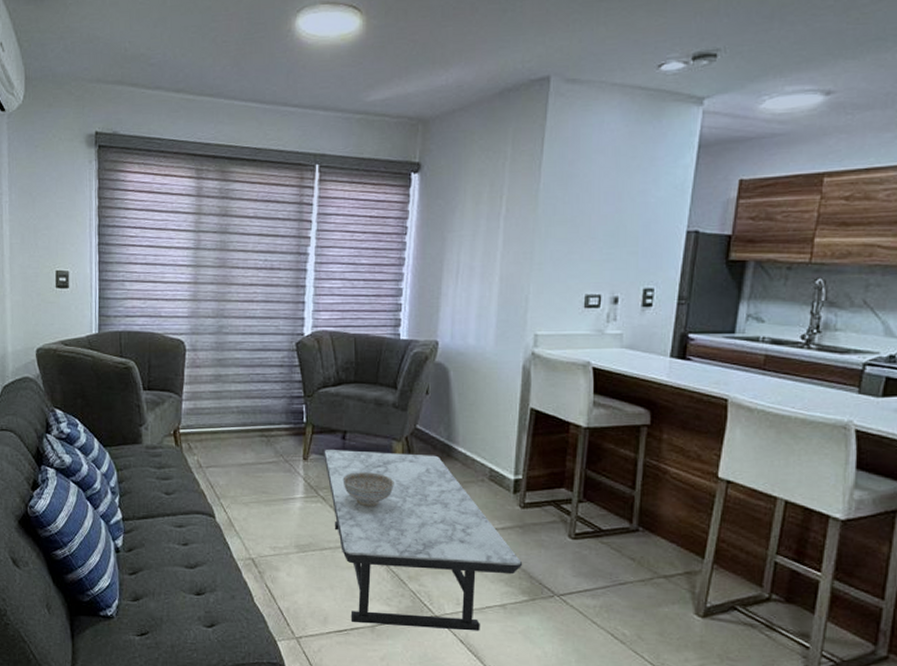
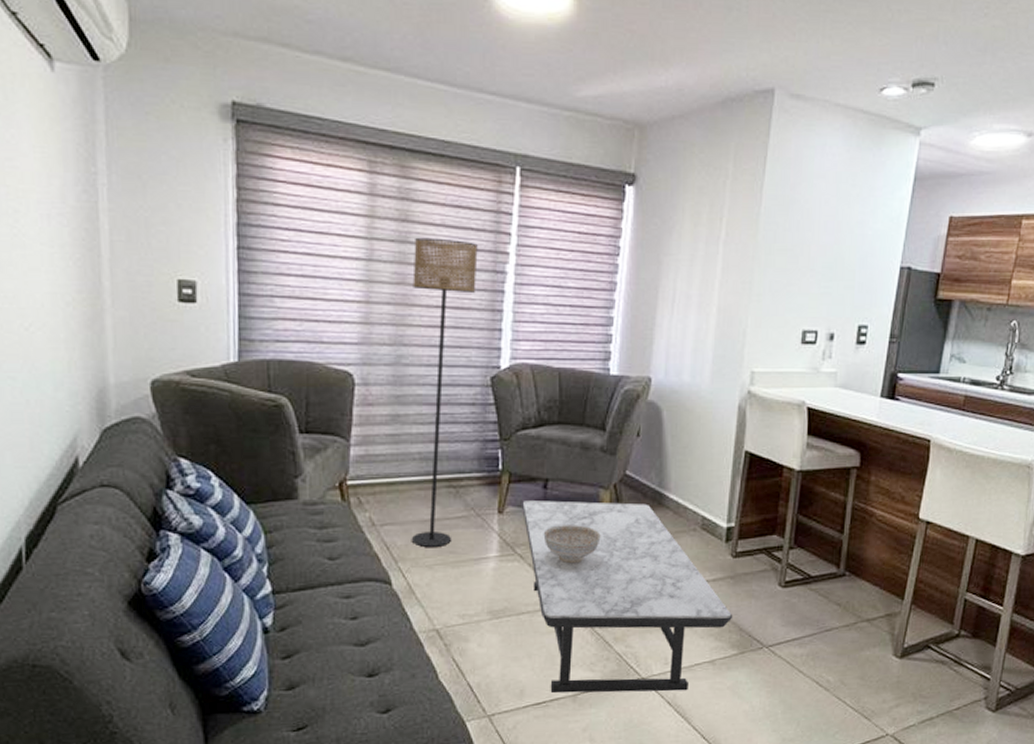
floor lamp: none [231,228,284,487] -> present [411,237,478,547]

